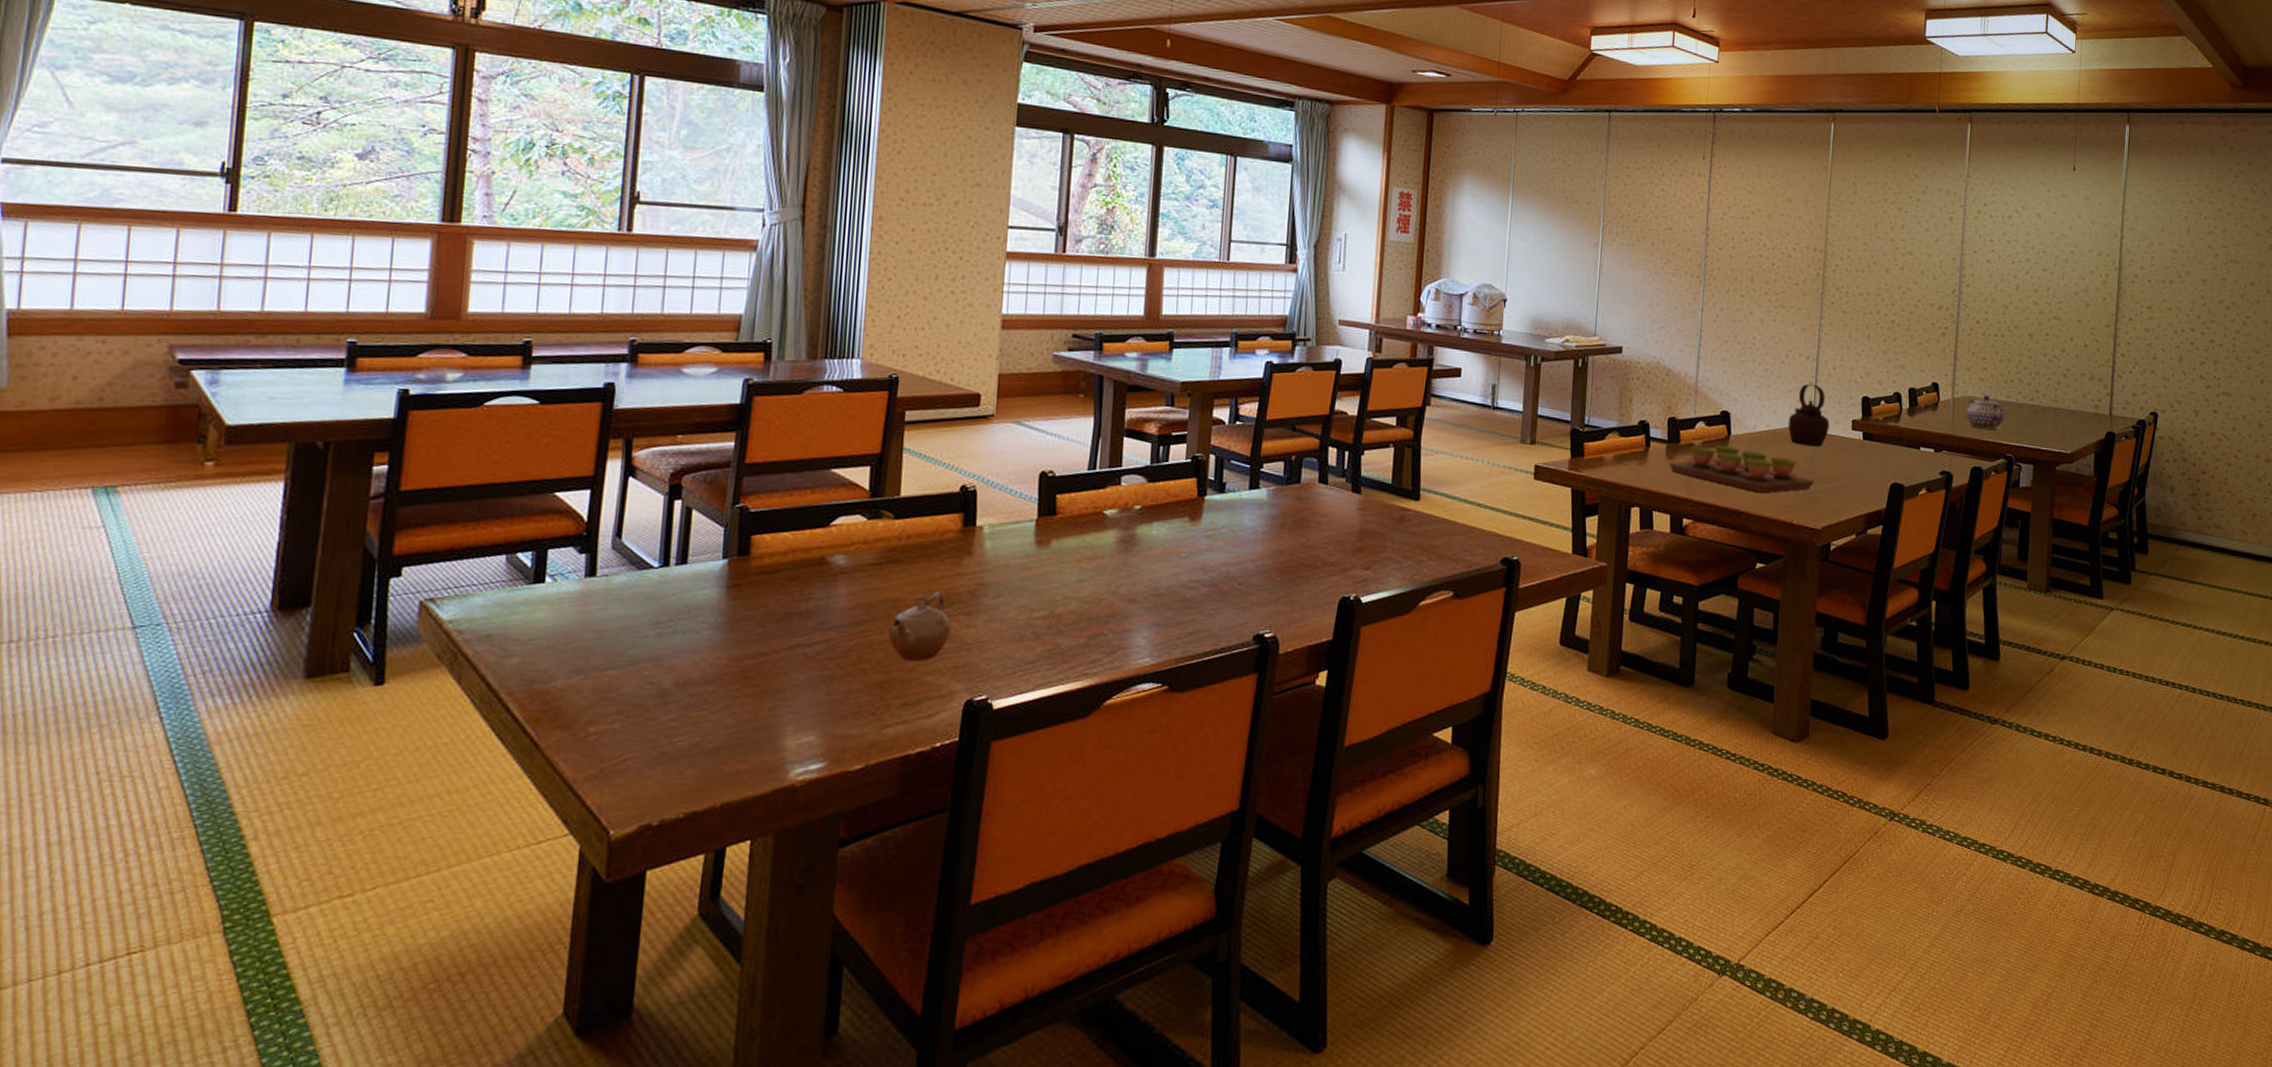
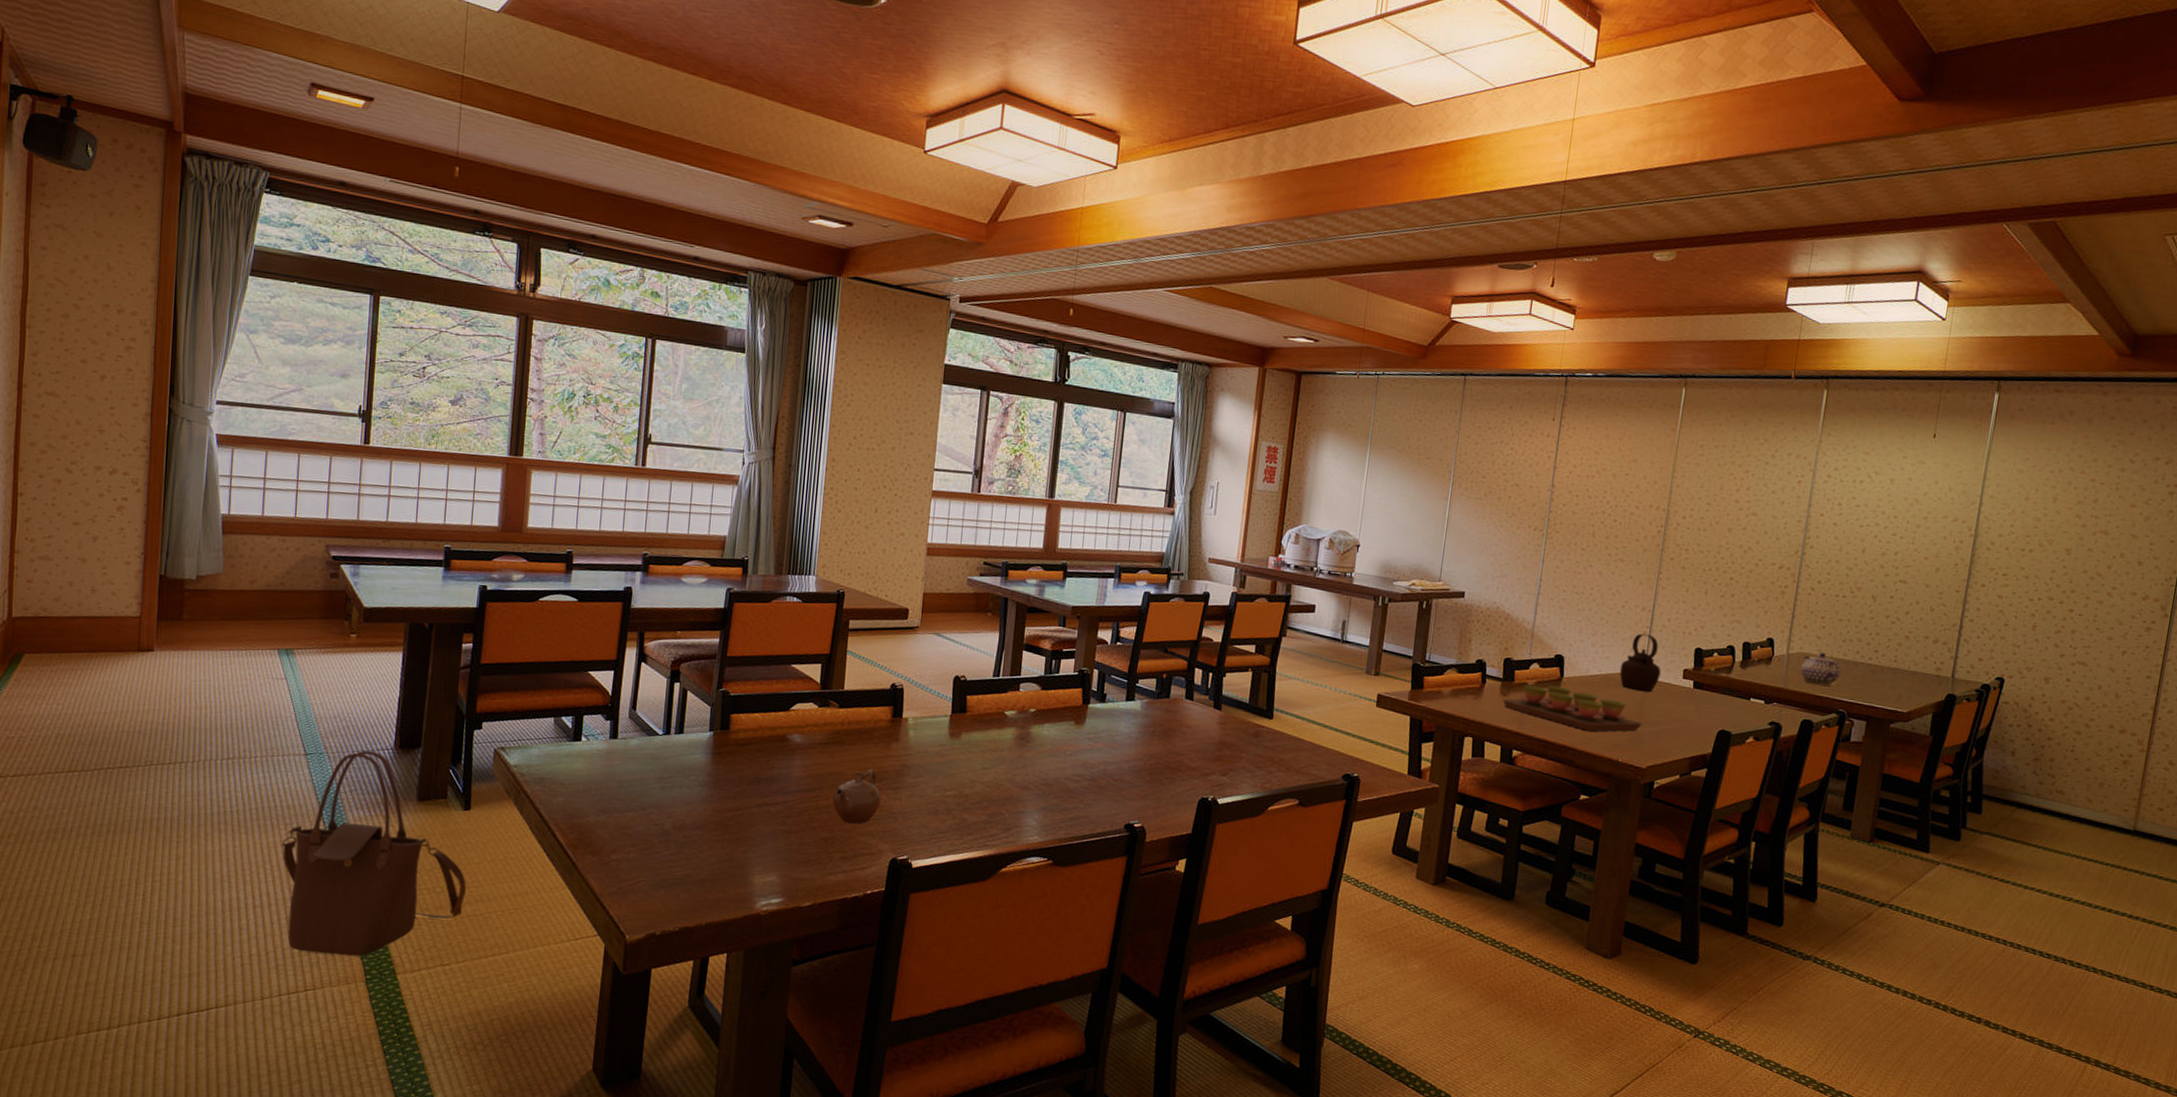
tote bag: none [94,615,379,900] -> present [282,750,467,957]

